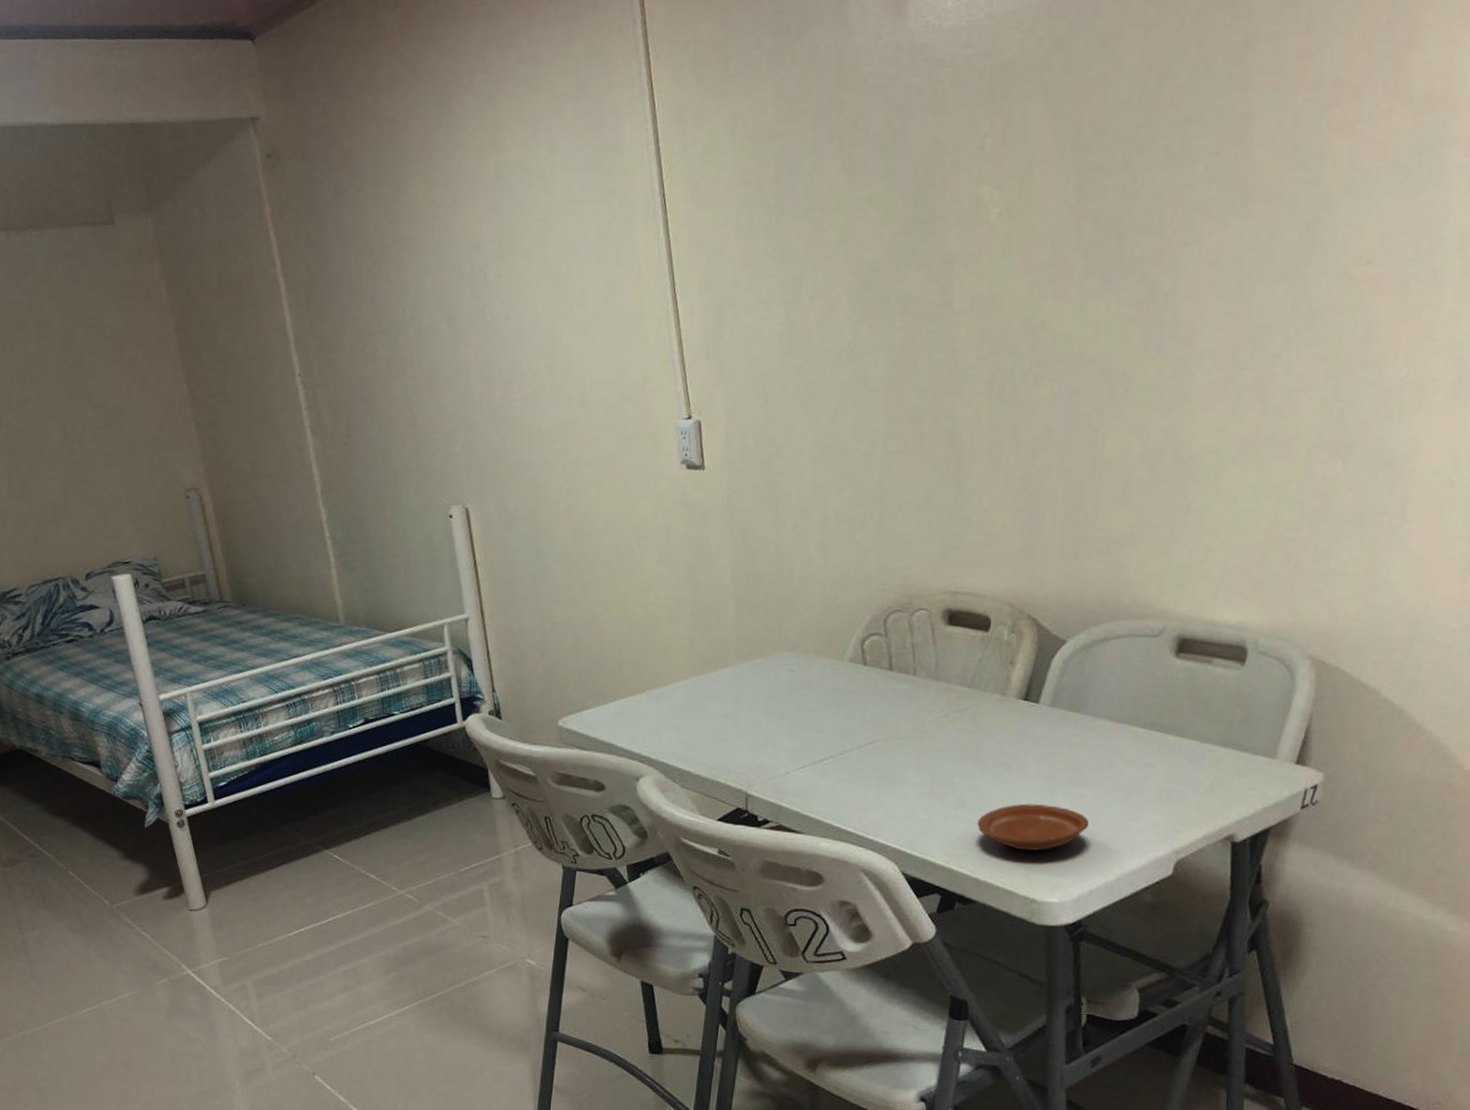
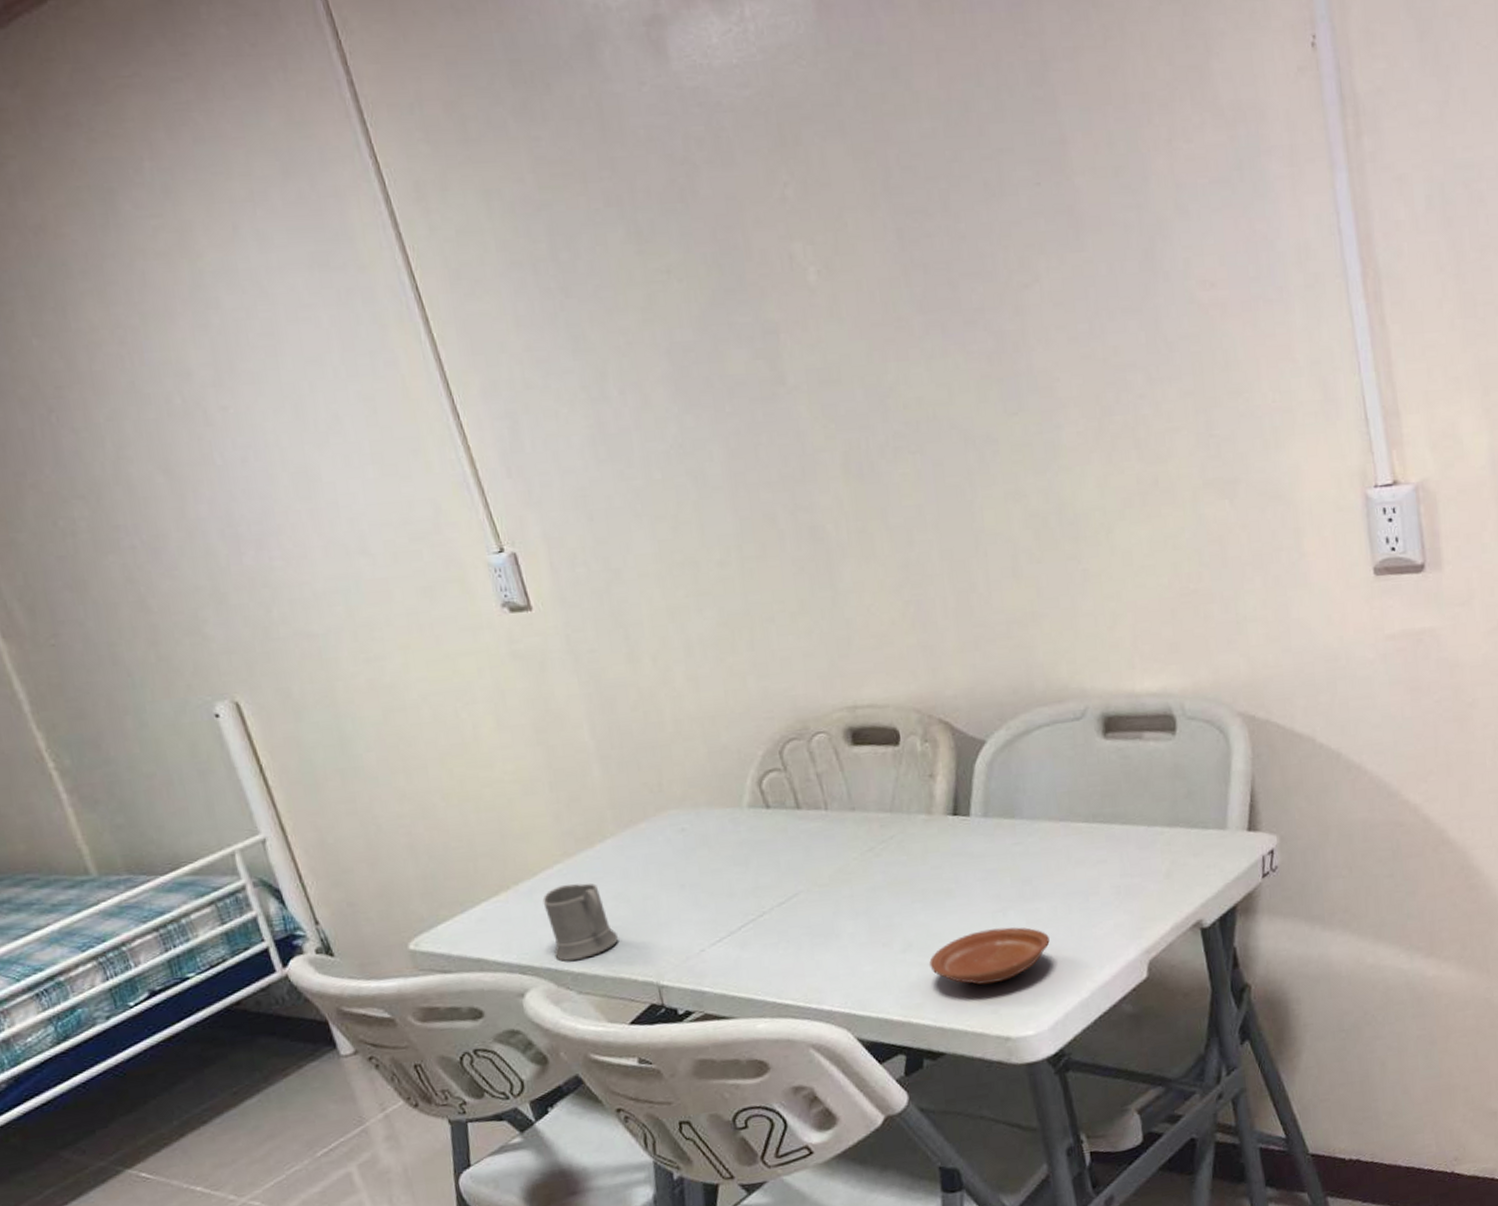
mug: none [667,697,722,760] -> present [542,883,619,962]

